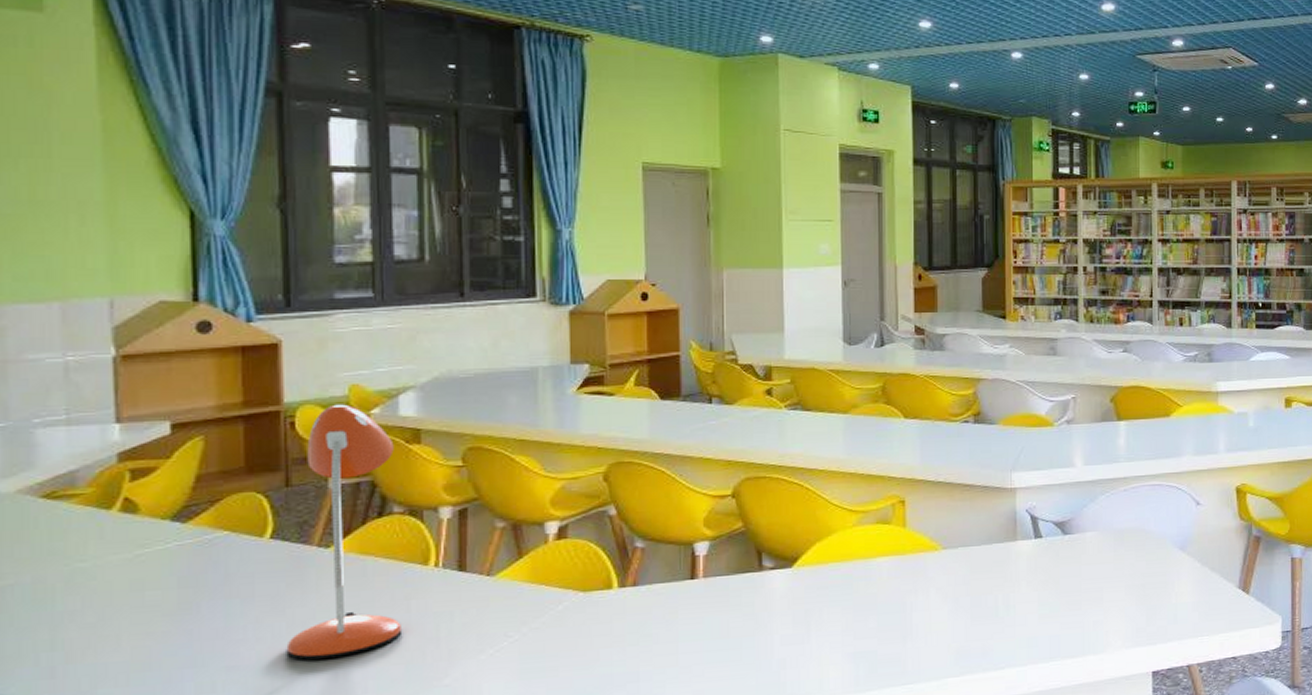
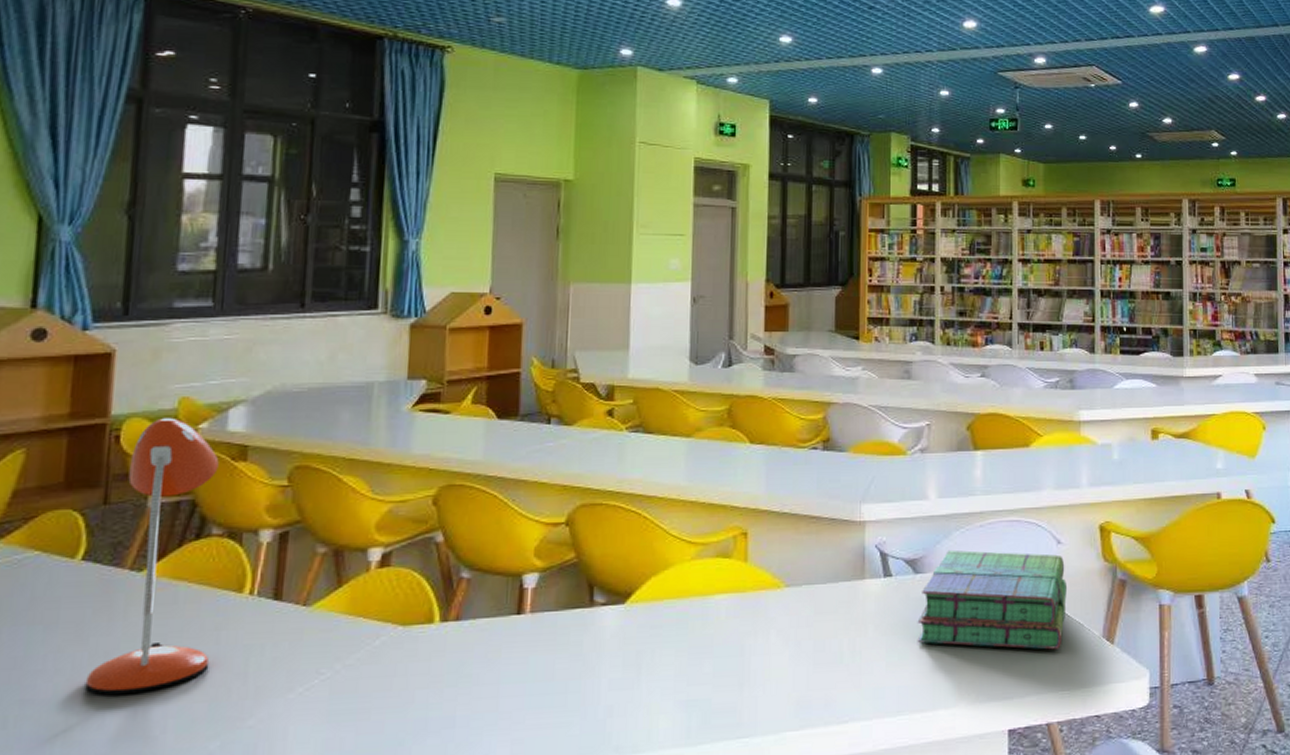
stack of books: none [1066,512,1207,601] -> present [917,550,1068,650]

